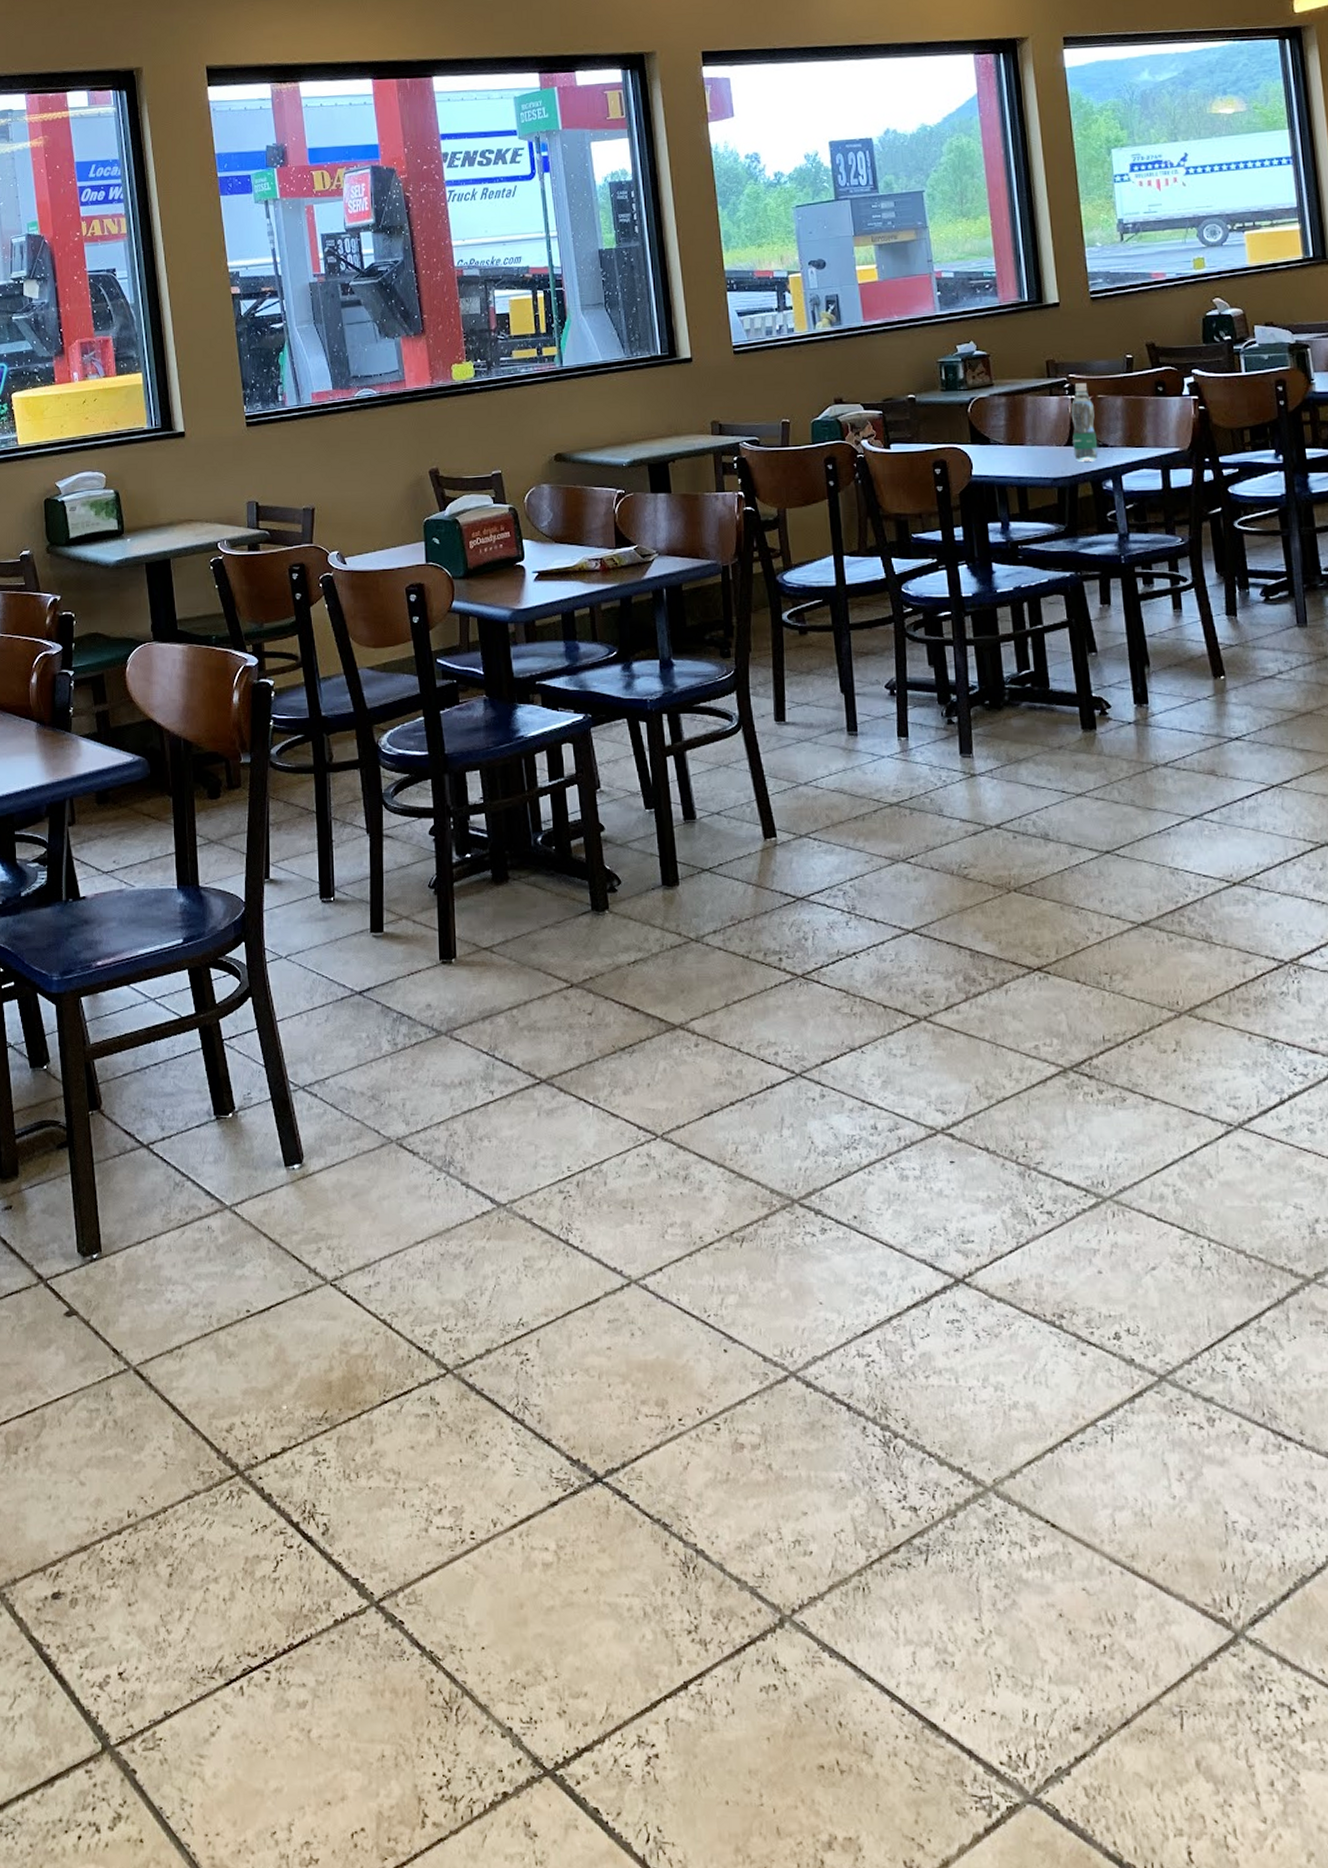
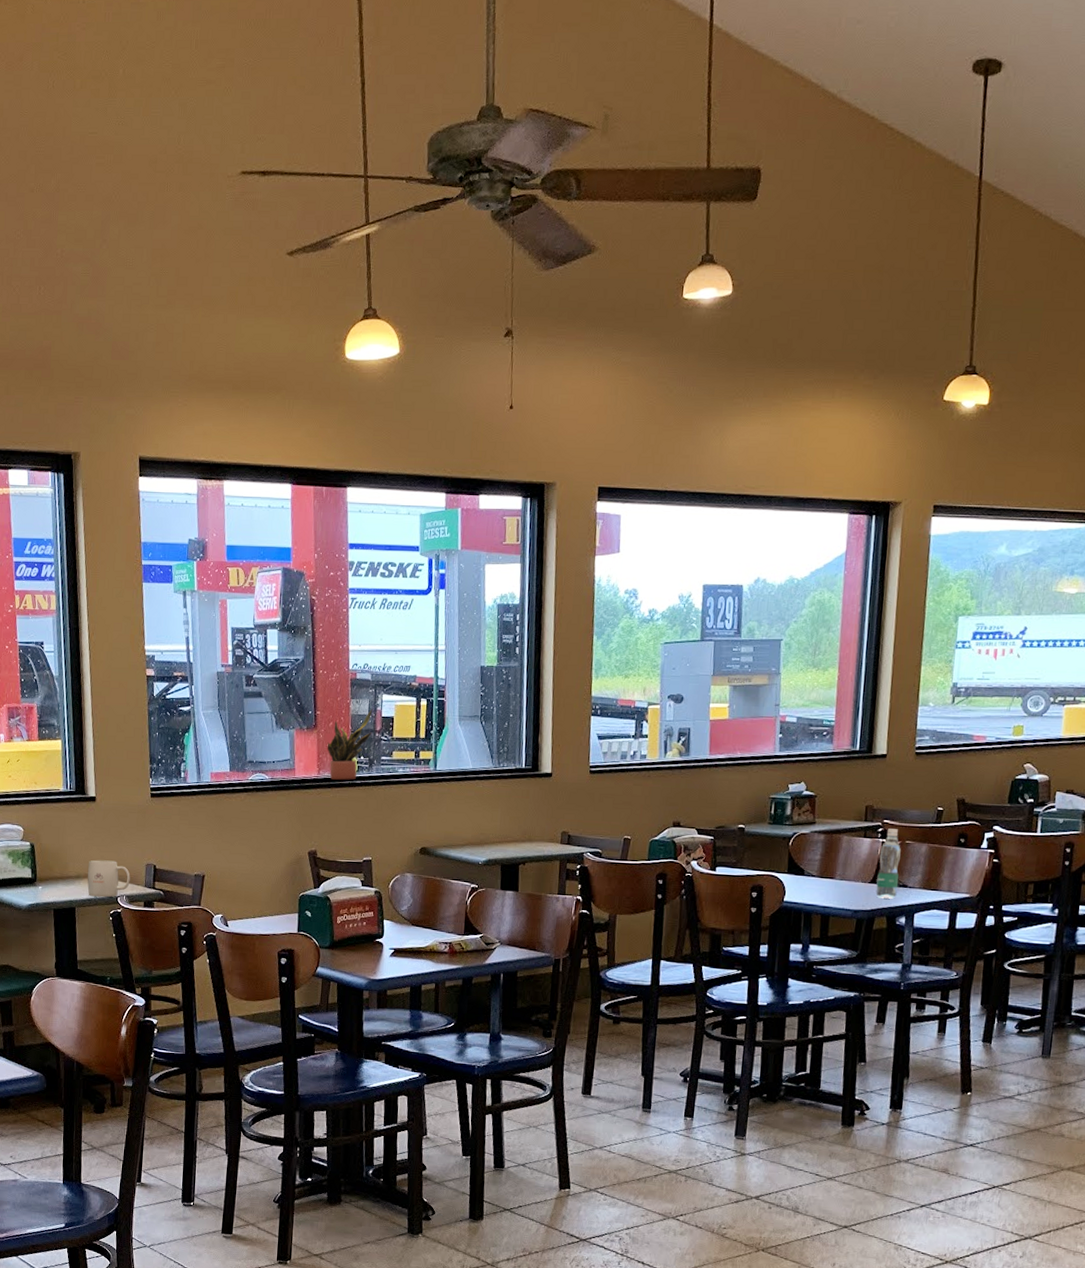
mug: none [181,501,230,545] -> present [87,860,130,898]
potted plant: none [438,306,486,389] -> present [327,708,373,781]

